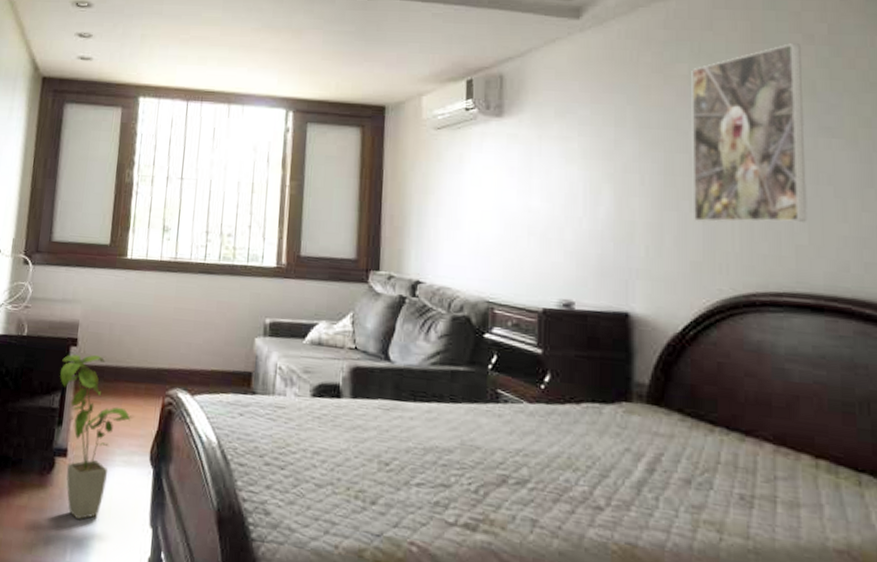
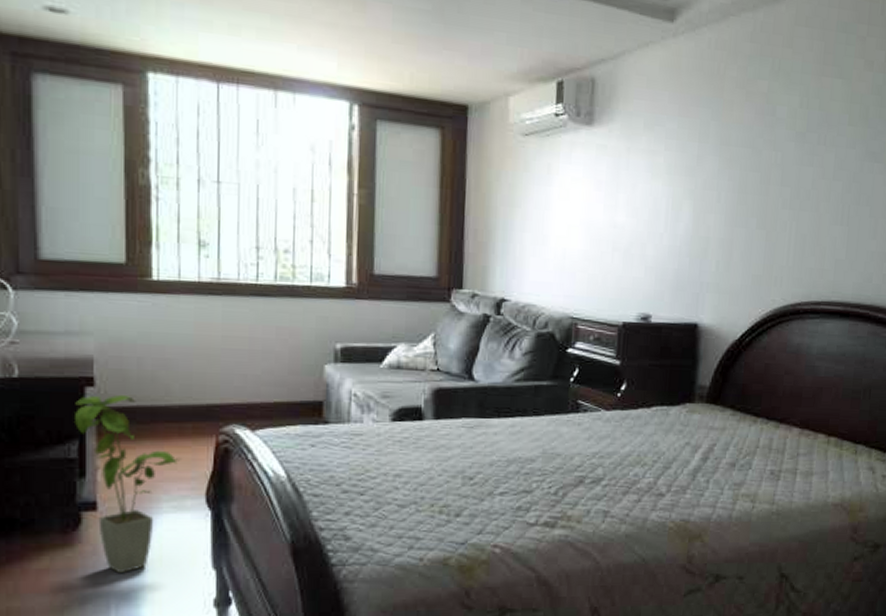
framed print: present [691,42,808,224] -> none [759,67,863,240]

